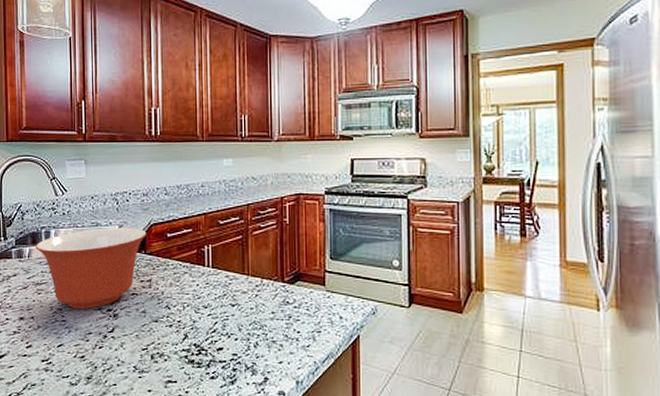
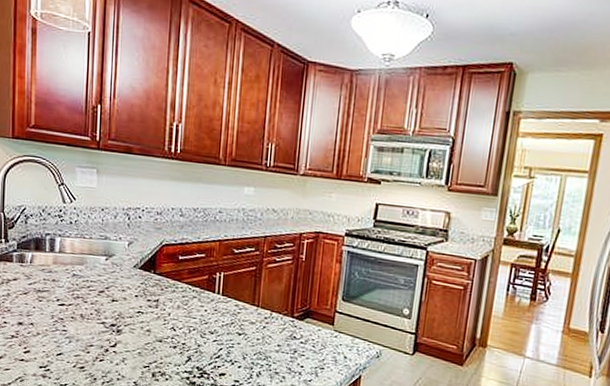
mixing bowl: present [36,228,146,310] -> none [39,242,157,322]

